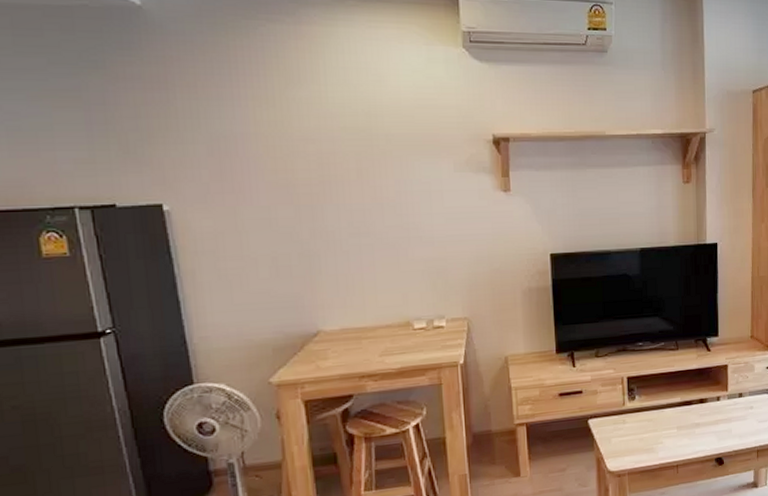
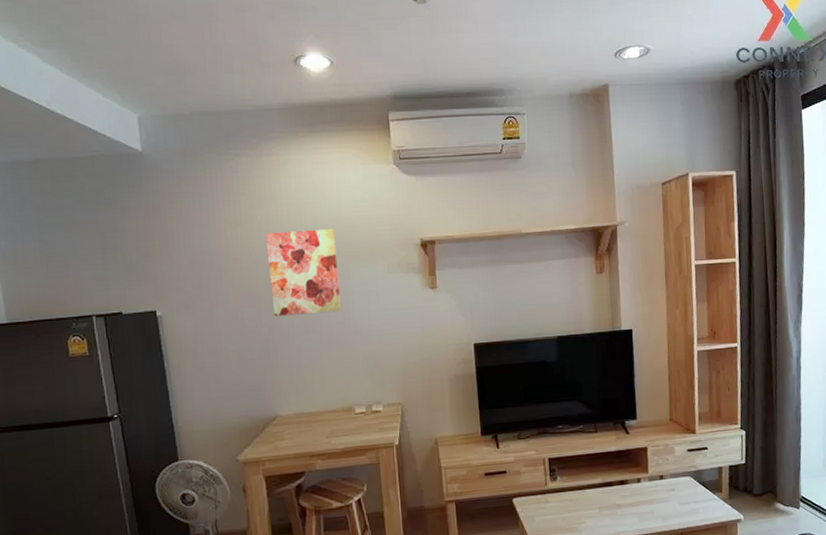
wall art: none [305,116,399,216] -> present [265,228,342,316]

